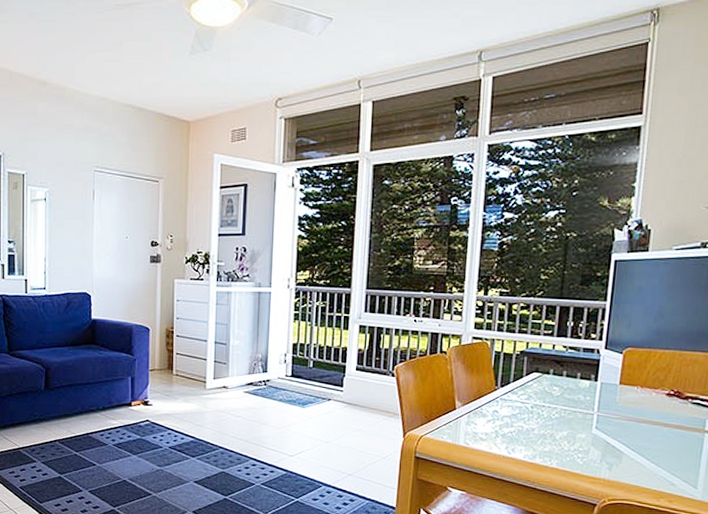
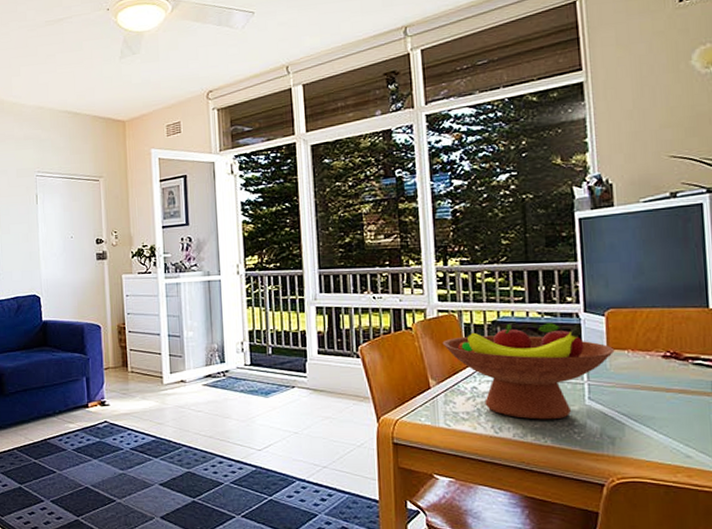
fruit bowl: none [472,354,626,445] -> present [442,323,615,420]

